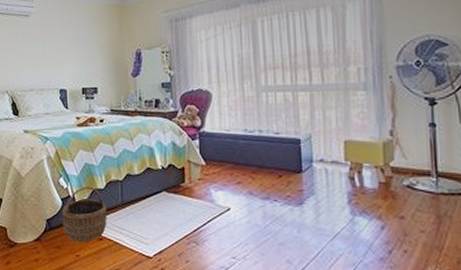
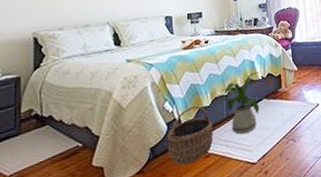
house plant: none [106,160,169,224] -> present [211,71,269,134]

